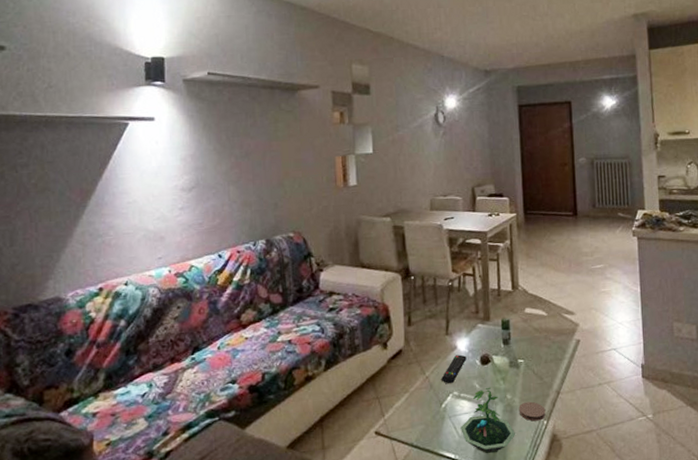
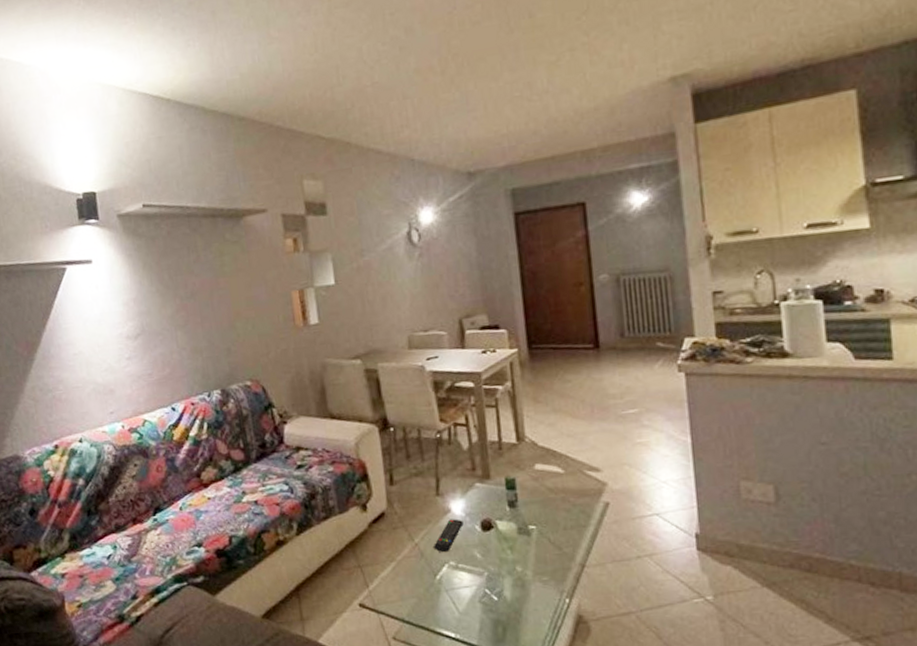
terrarium: present [460,387,515,454] -> none [460,557,529,635]
coaster: present [519,401,546,421] -> none [532,575,568,599]

